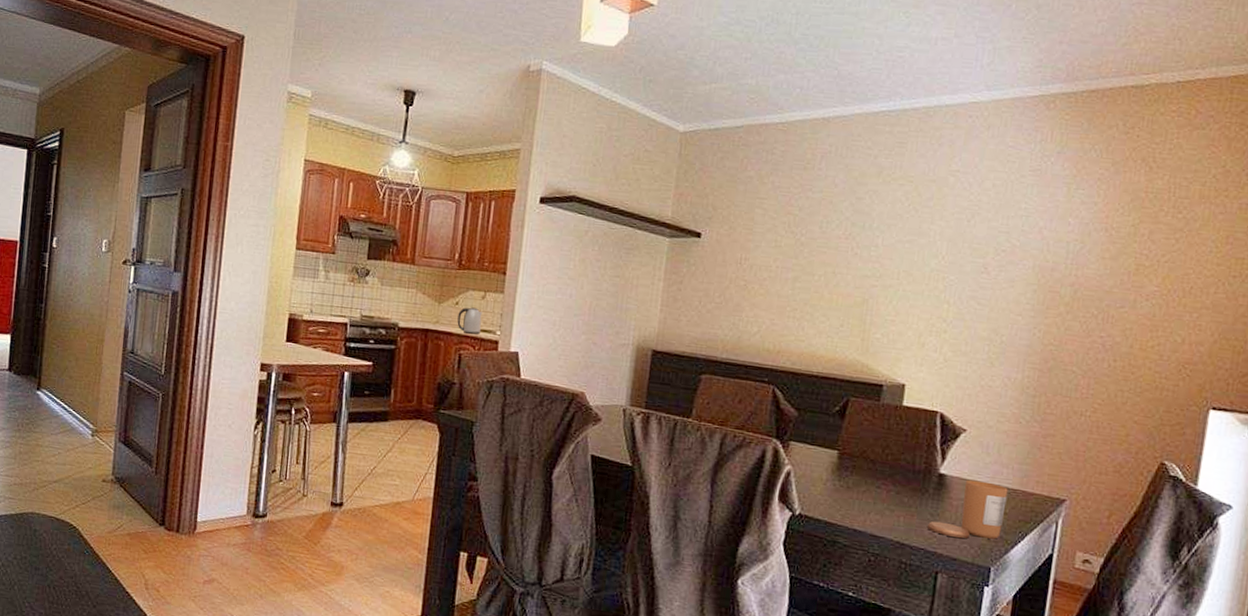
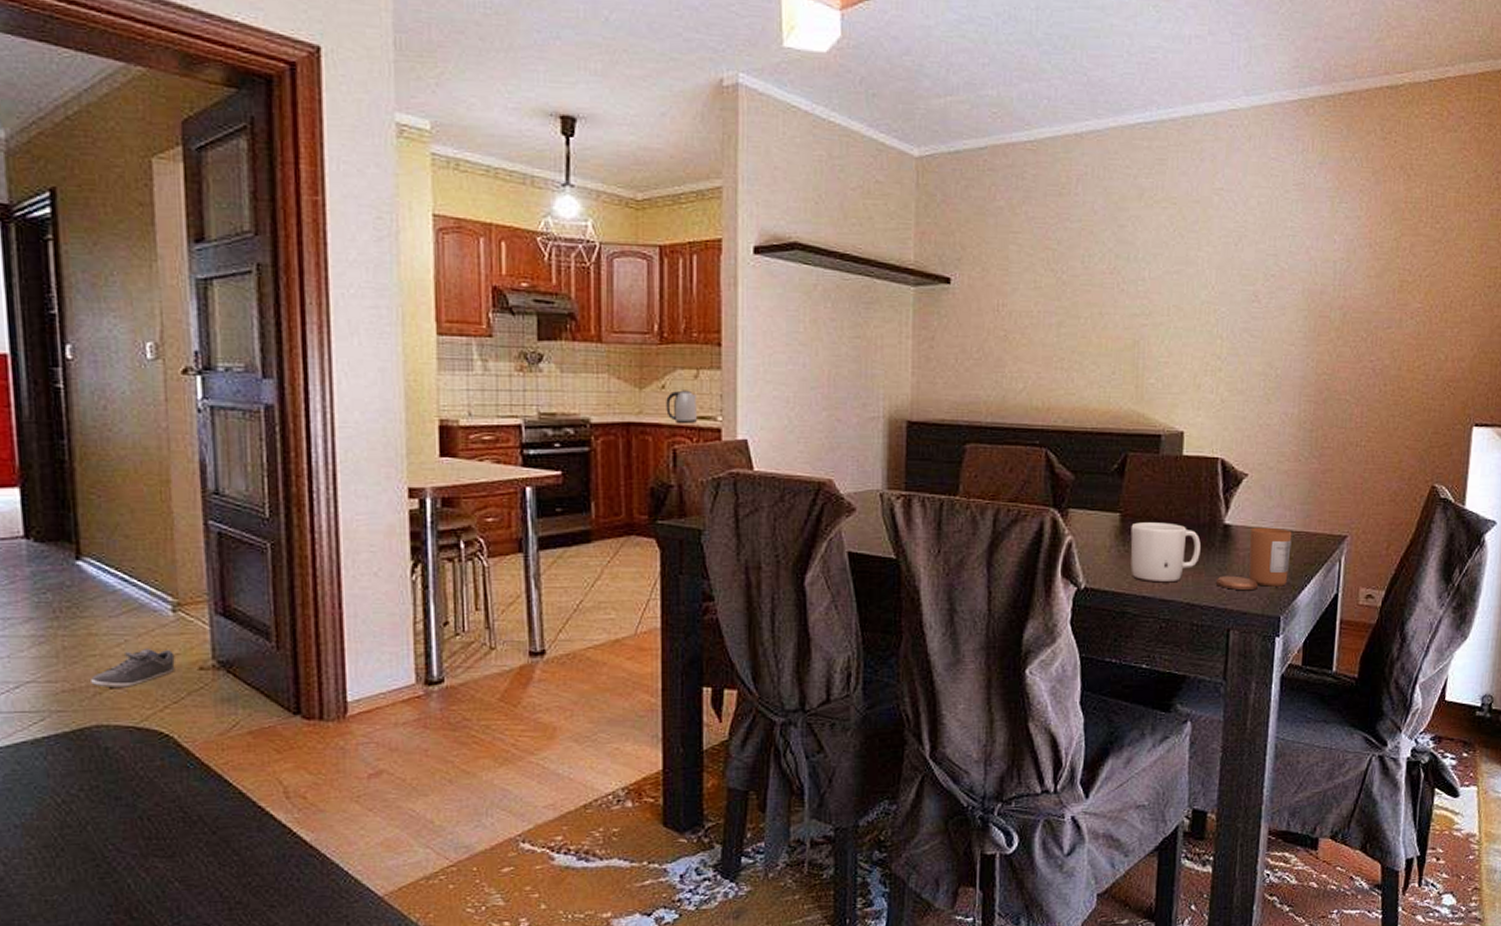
shoe: none [33,460,88,488] -> present [91,647,175,688]
mug: none [844,461,915,521] -> present [1130,522,1201,583]

